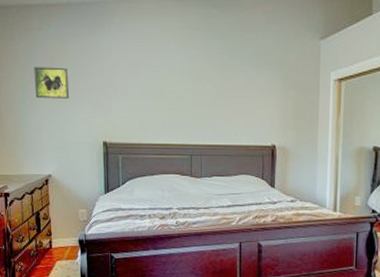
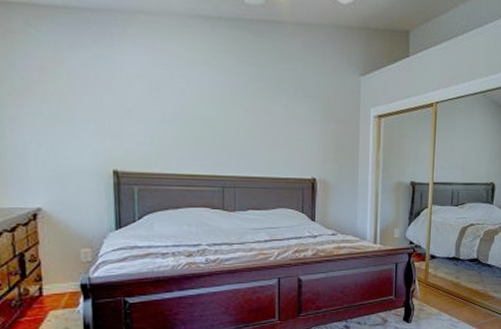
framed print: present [34,67,69,99] -> none [15,78,66,119]

